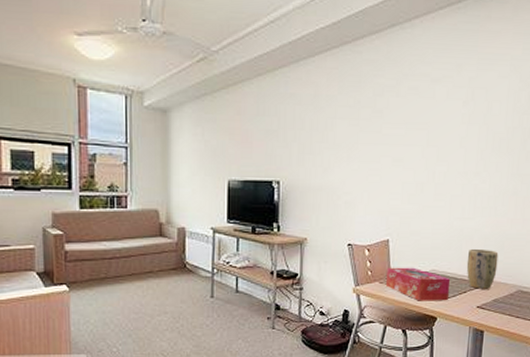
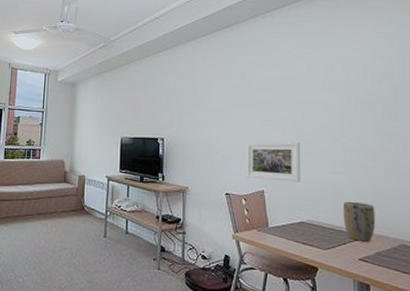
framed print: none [370,185,432,230] -> present [245,142,301,182]
tissue box: present [386,267,451,301] -> none [264,216,329,252]

